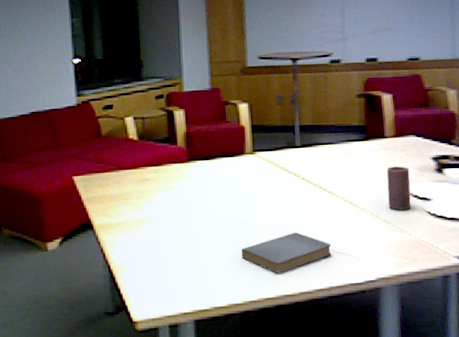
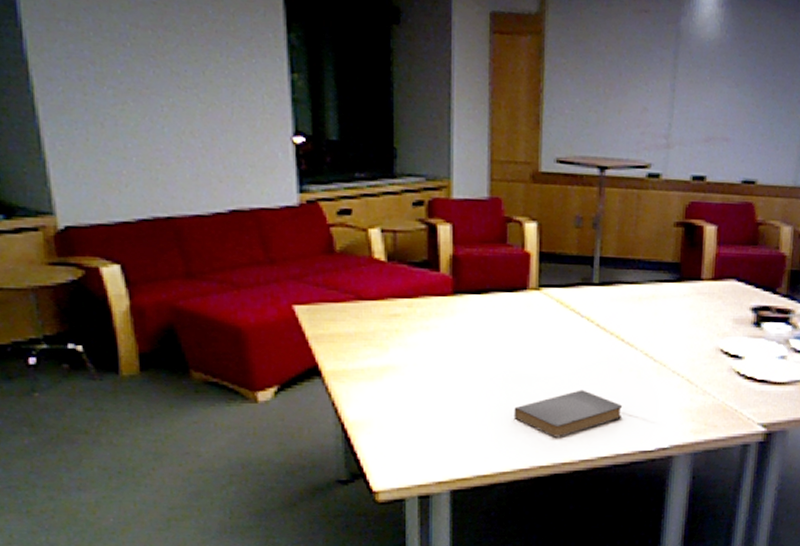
candle: present [386,166,411,210] -> none [695,316,724,368]

